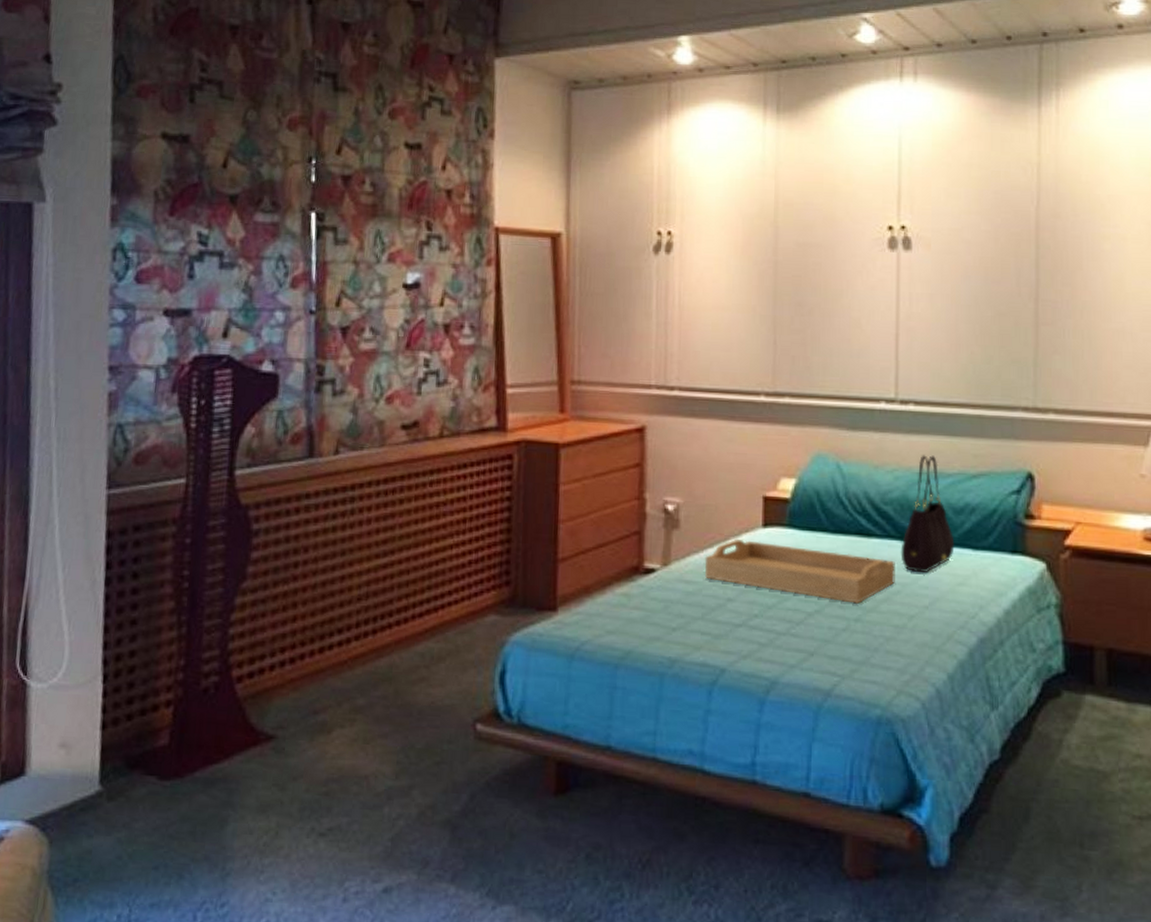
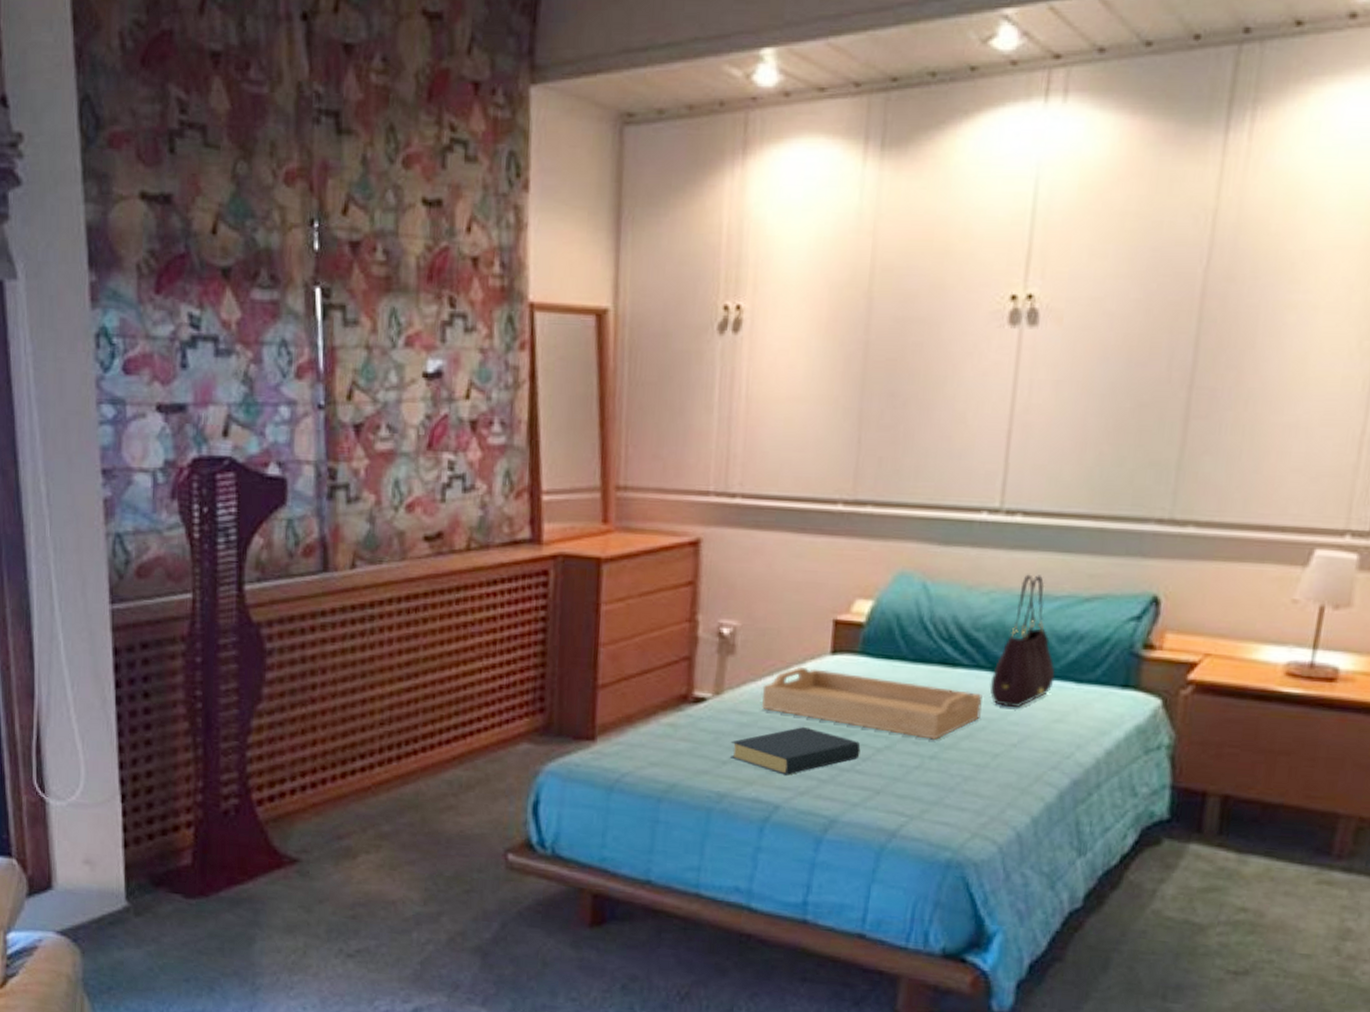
hardback book: none [679,593,794,640] -> present [730,726,861,775]

